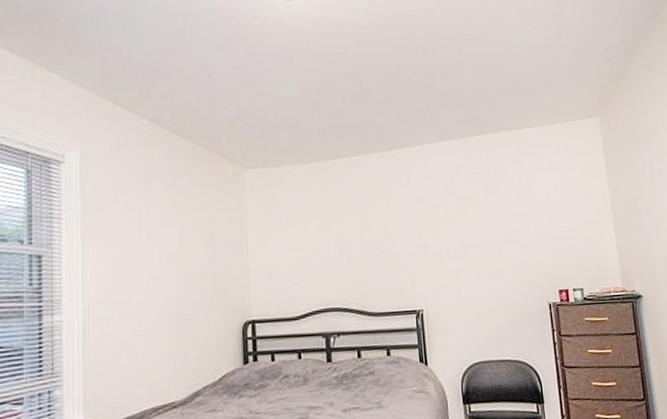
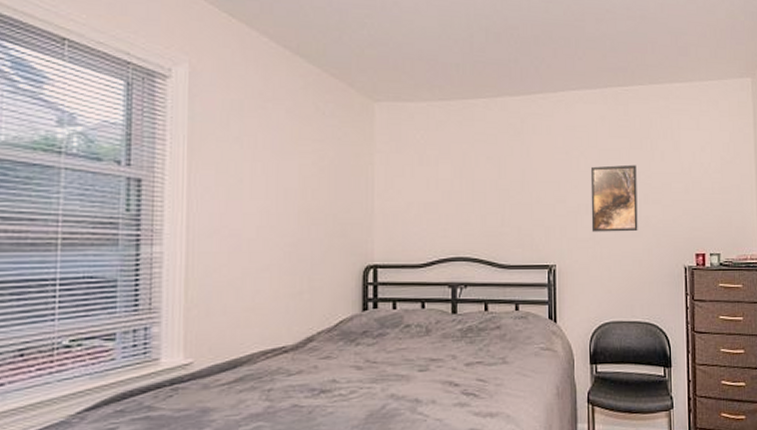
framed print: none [449,208,500,276] -> present [590,164,638,232]

